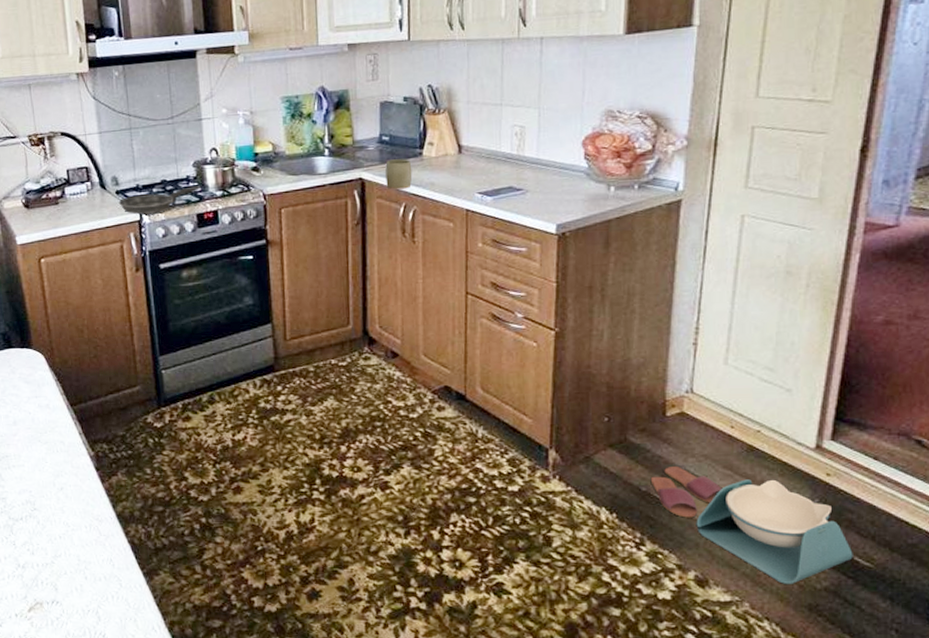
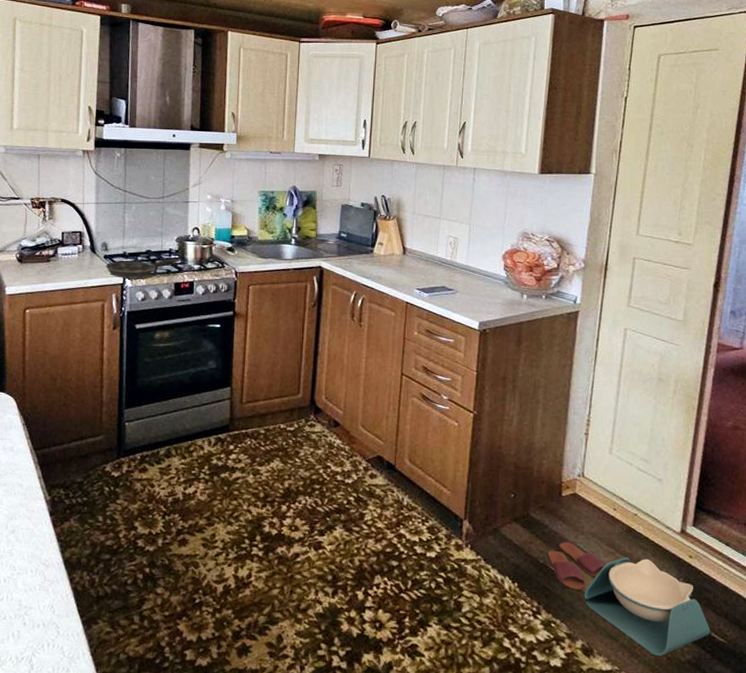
mug: present [385,159,413,190] -> none [341,253,364,280]

